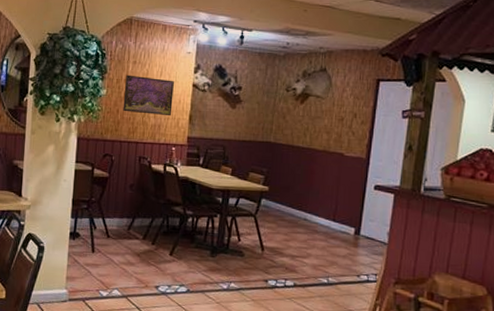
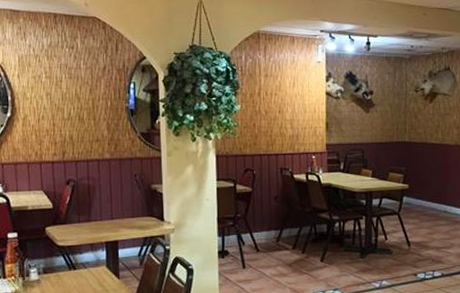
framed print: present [123,74,174,116] -> none [258,88,309,126]

